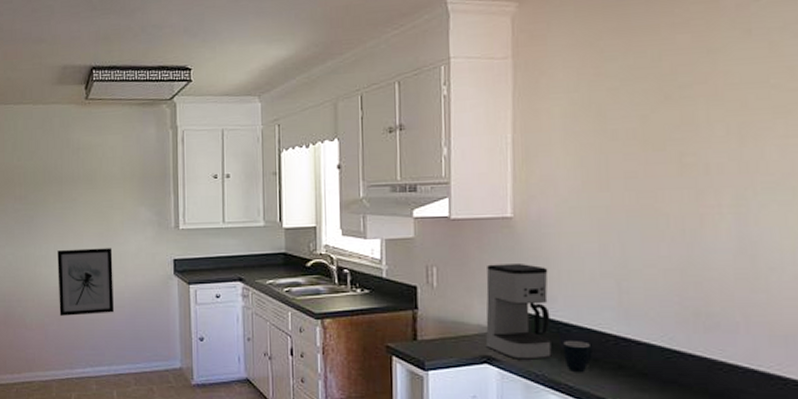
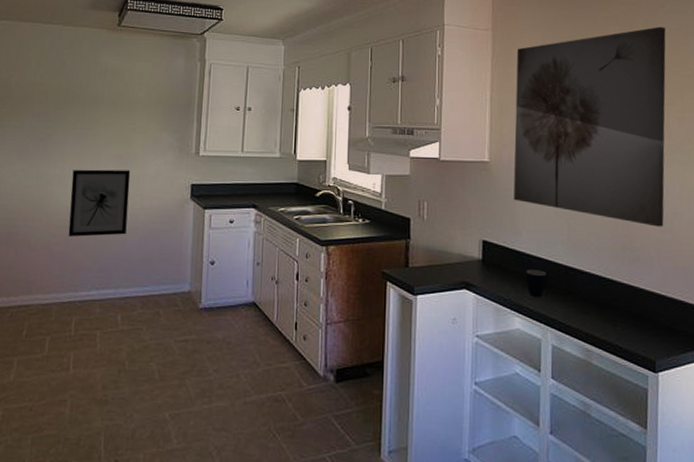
coffee maker: present [486,264,552,360] -> none [466,201,517,286]
wall art: none [544,26,762,286] -> present [513,26,666,227]

